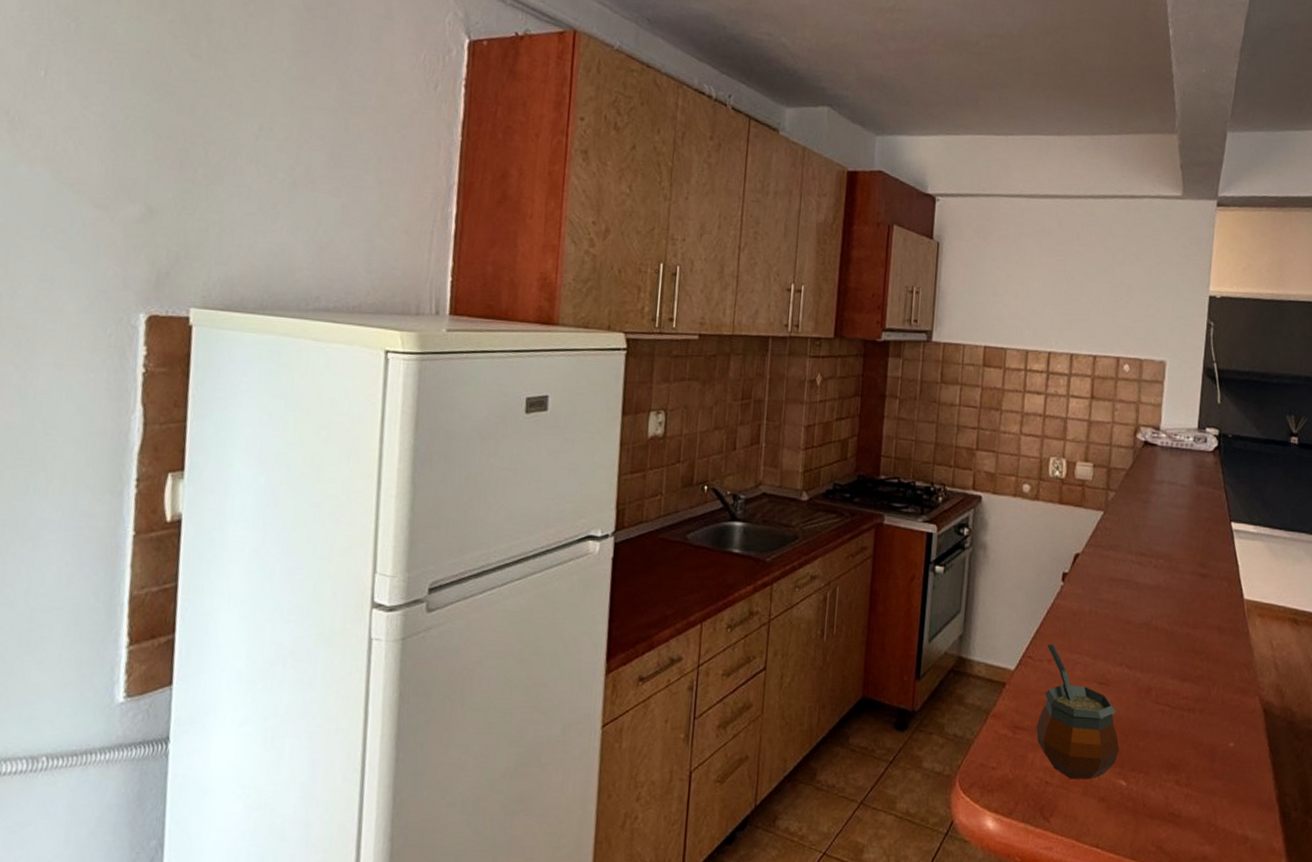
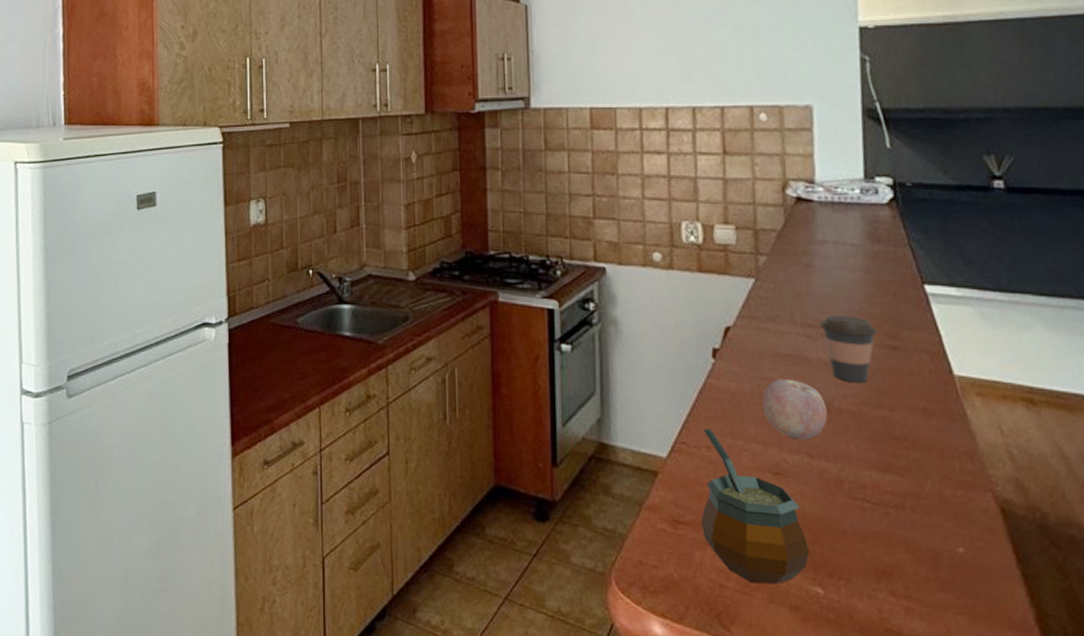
fruit: none [1097,600,1147,654] -> present [762,379,828,440]
coffee cup: none [1150,546,1193,605] -> present [820,315,878,383]

